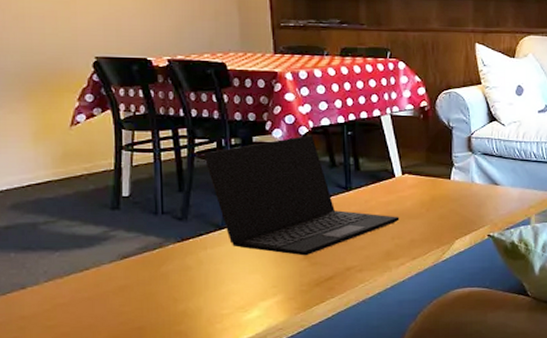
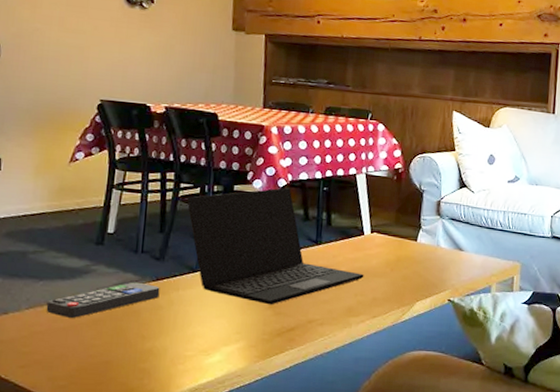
remote control: none [66,244,187,287] -> present [46,282,160,318]

